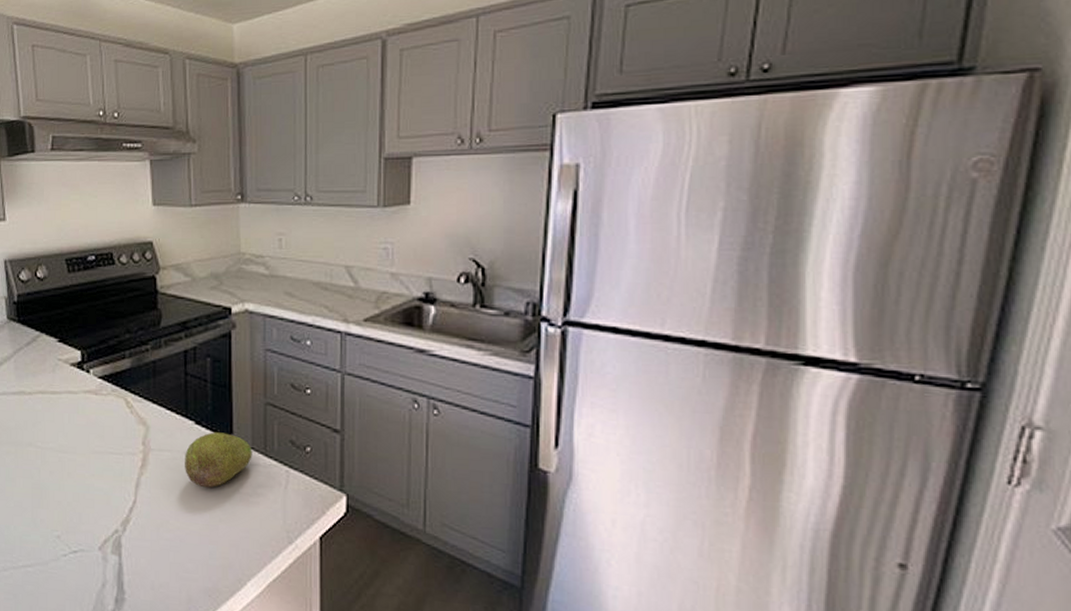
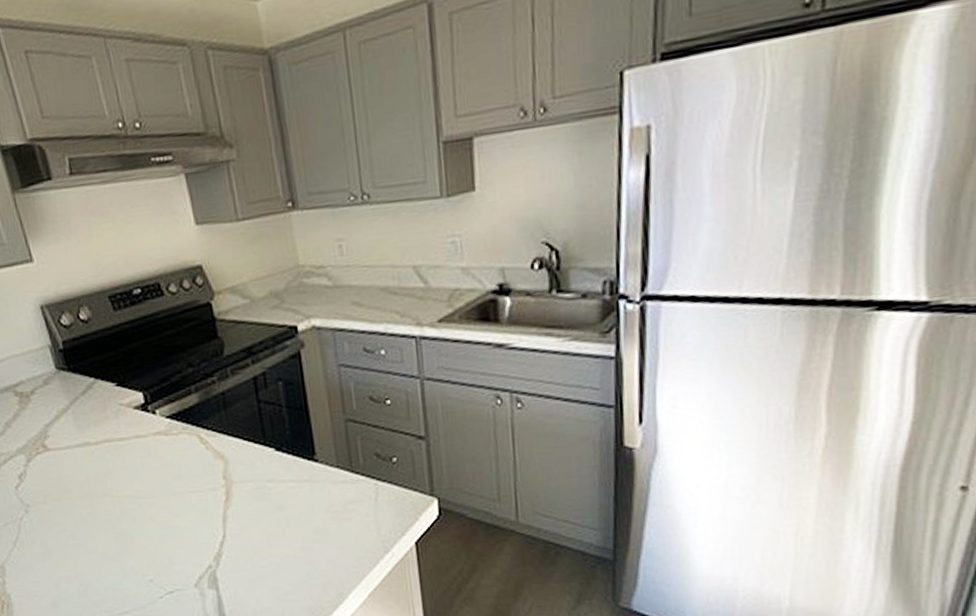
fruit: present [185,432,252,487] -> none [269,455,339,511]

